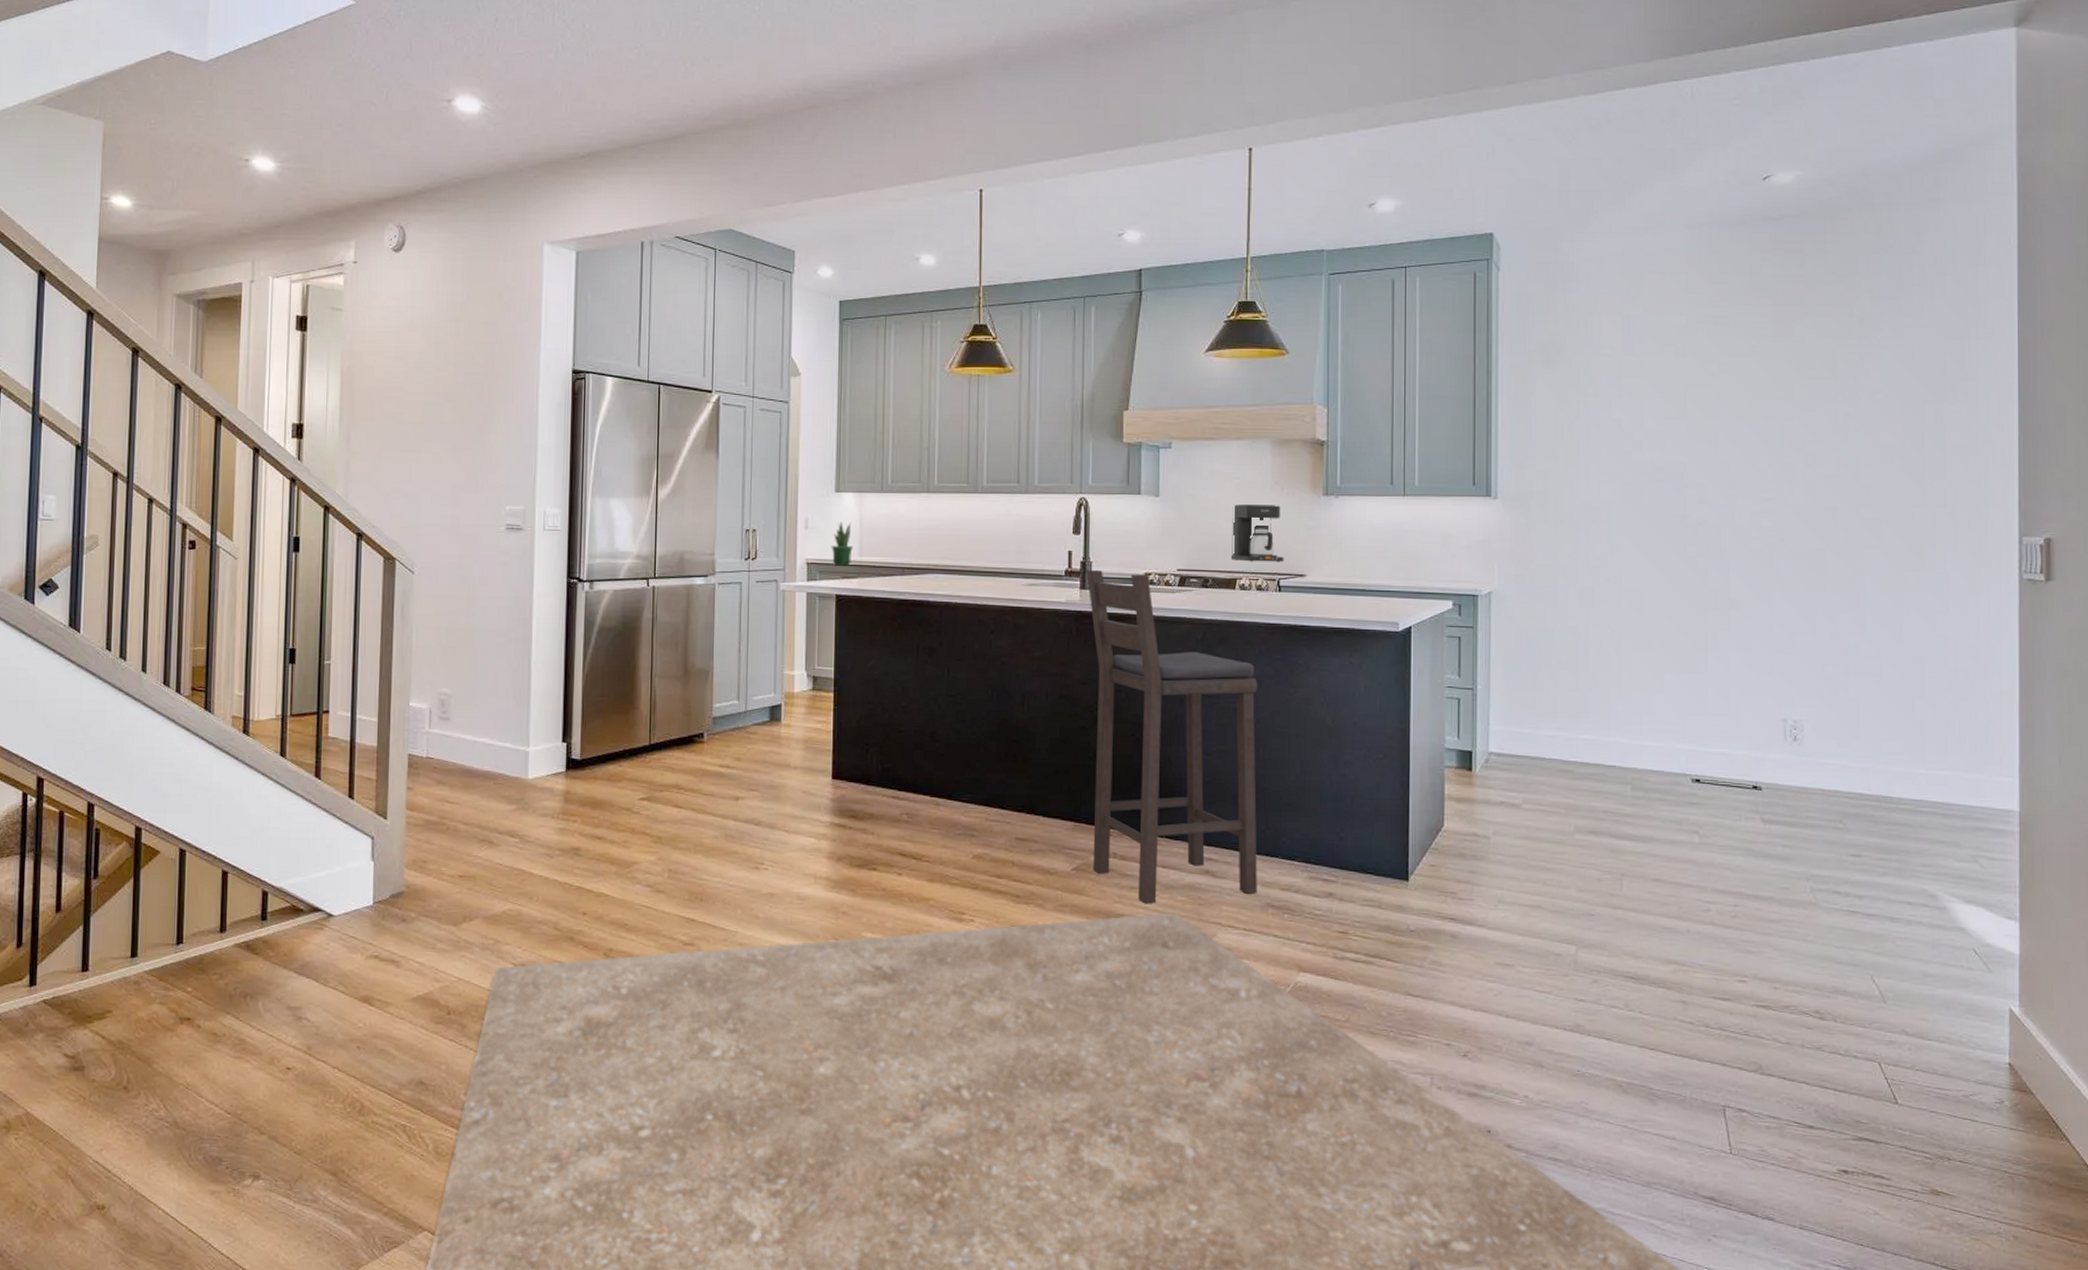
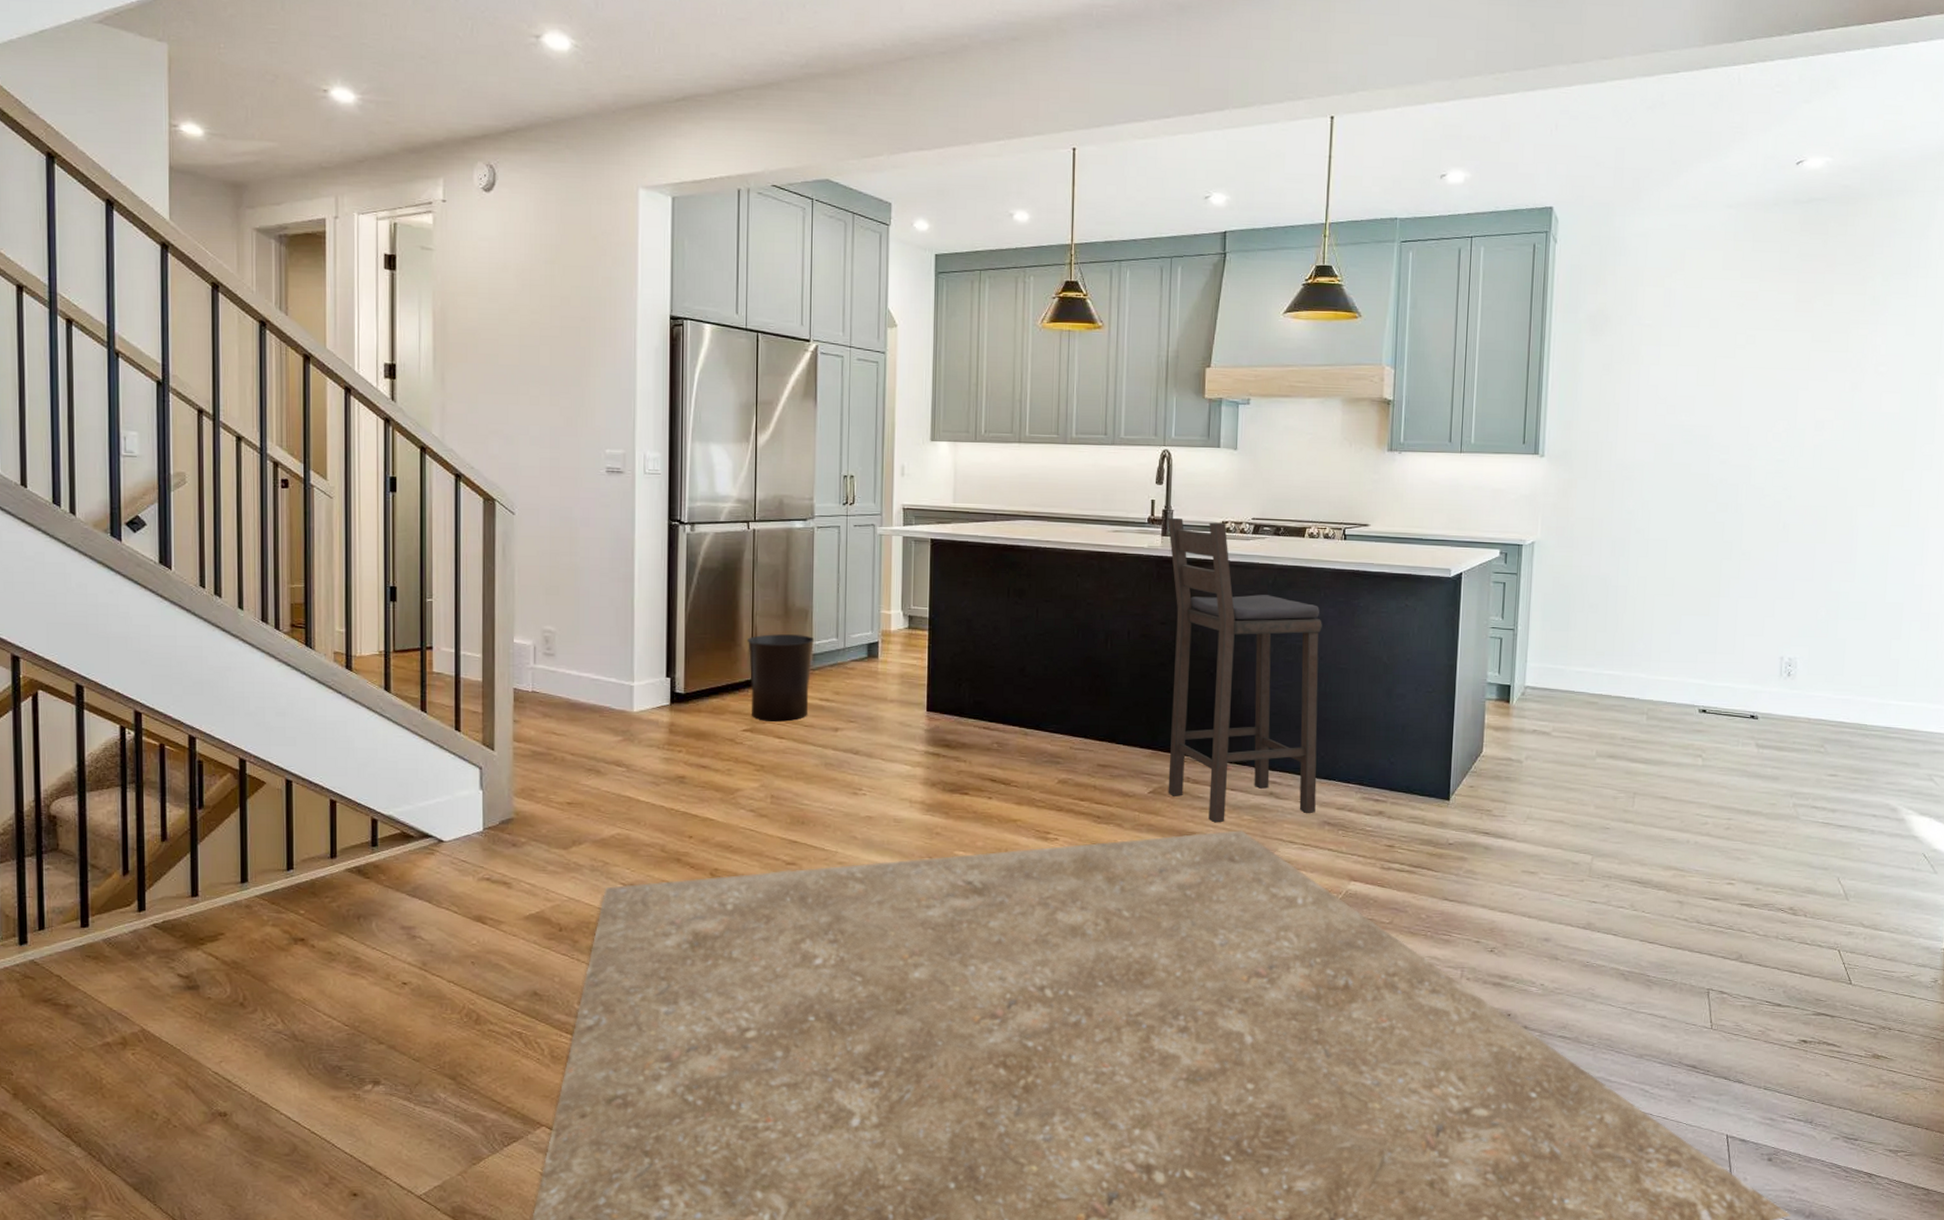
waste bin: none [645,696,715,790] -> present [747,634,815,722]
planter: present [831,522,853,566] -> none [926,470,947,512]
coffee maker: present [1230,504,1284,562] -> none [1301,458,1350,513]

